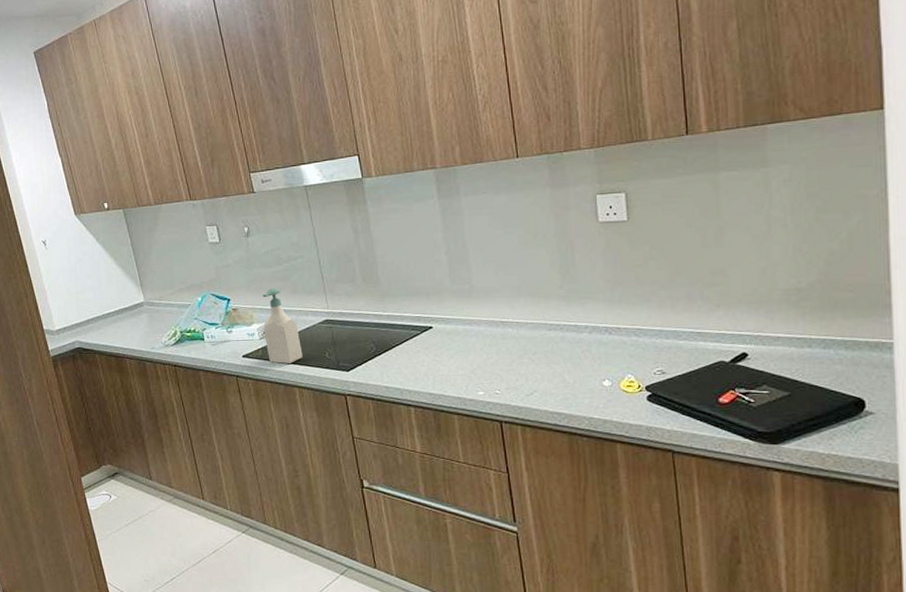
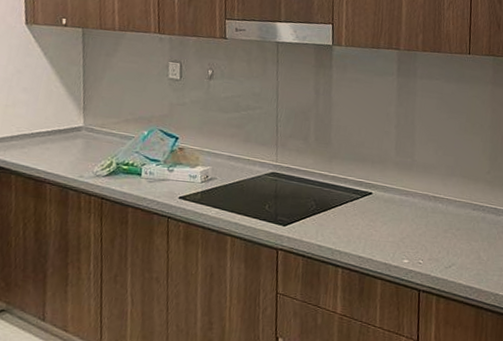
soap bottle: present [262,288,303,364] -> none [206,133,243,211]

